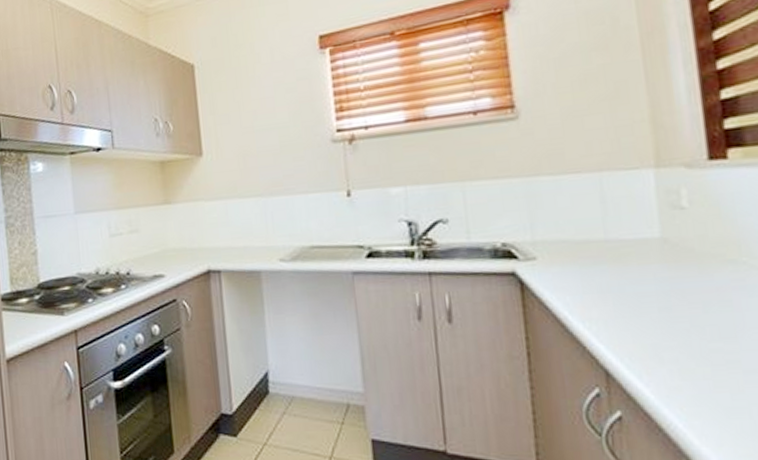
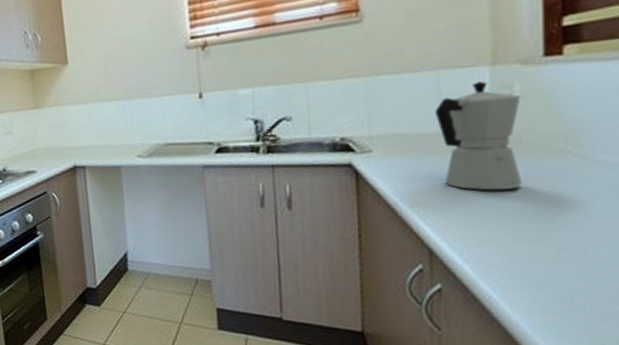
moka pot: none [600,185,700,305] -> present [434,81,523,191]

